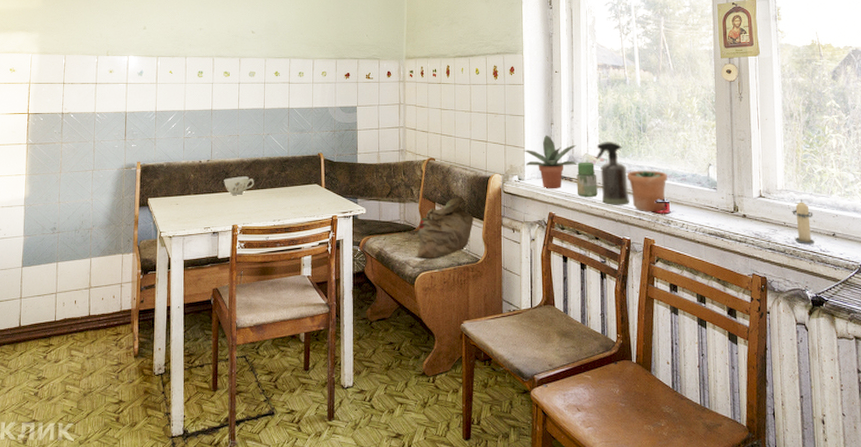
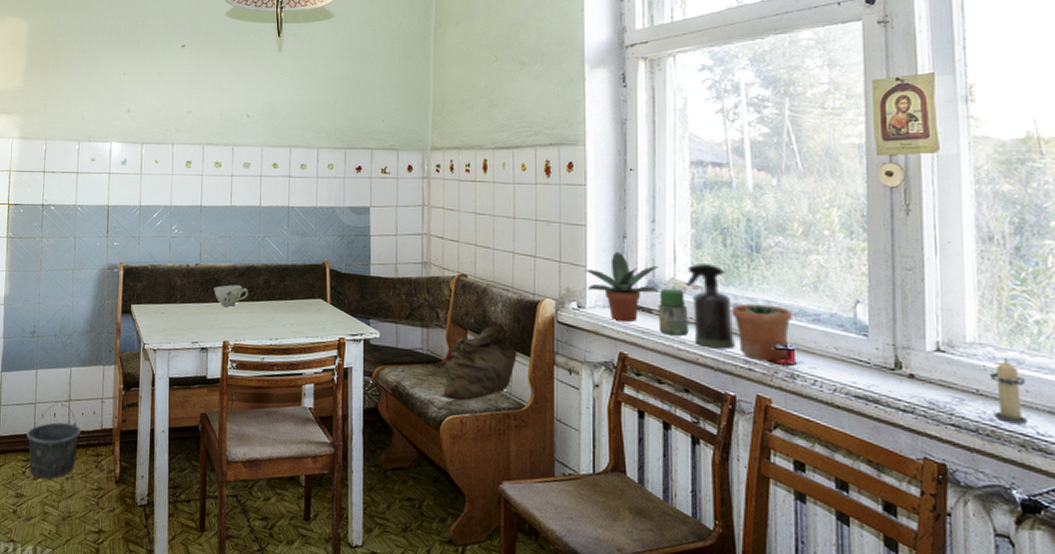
bucket: none [47,291,101,360] -> present [26,403,81,479]

